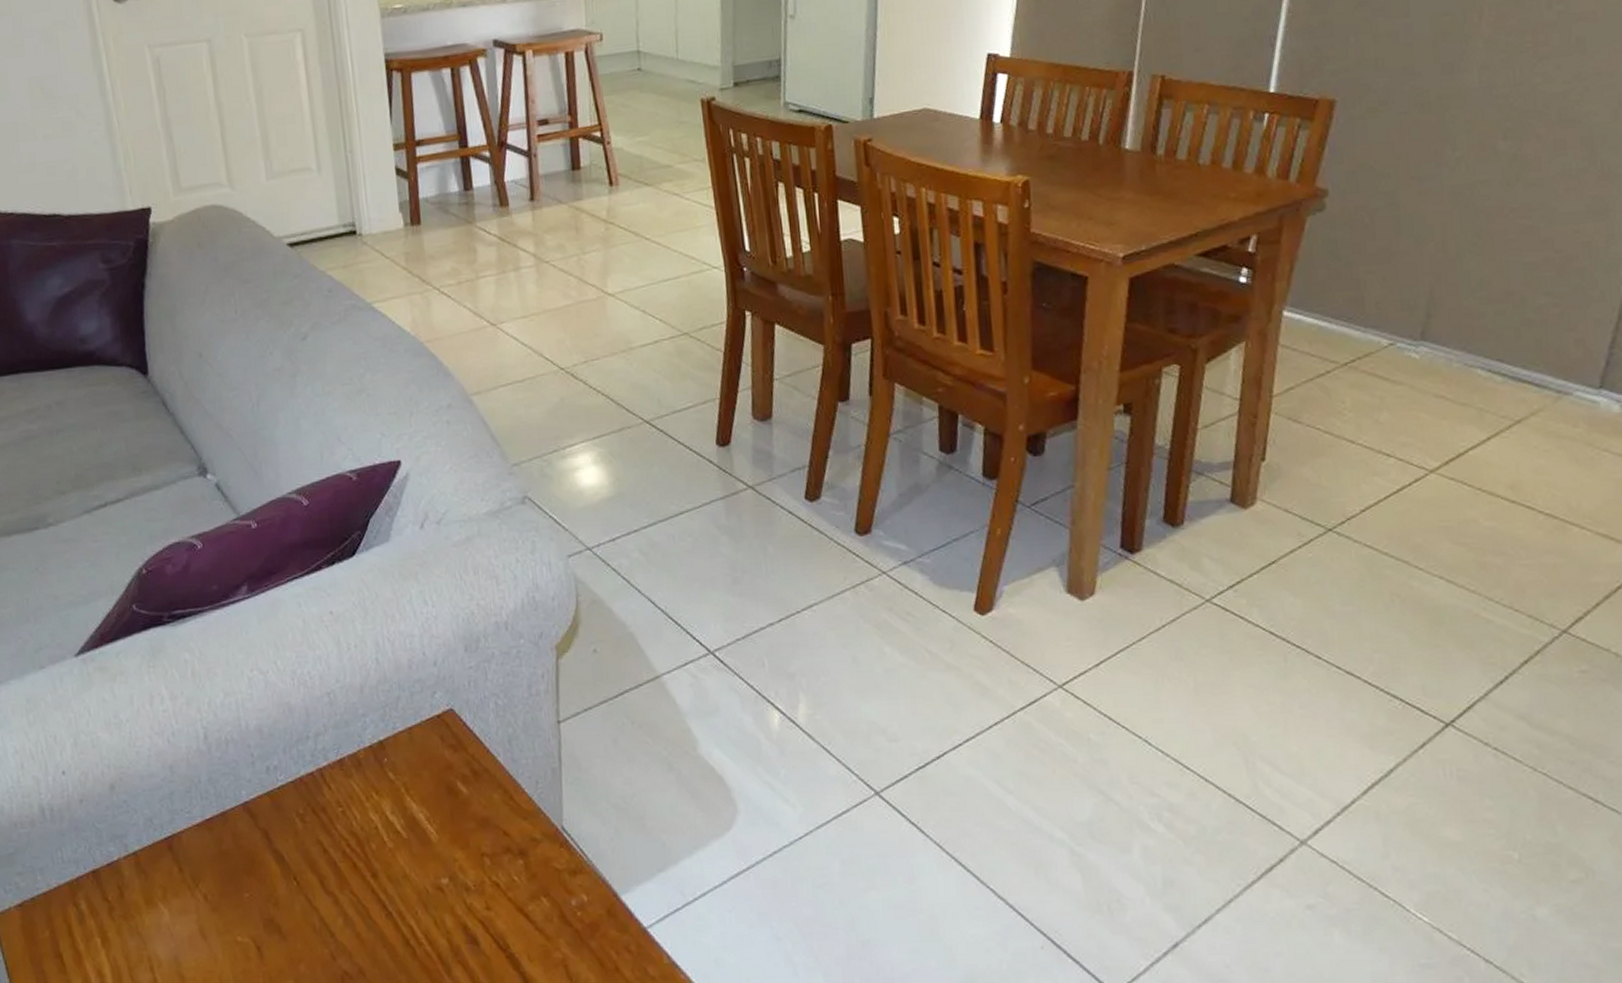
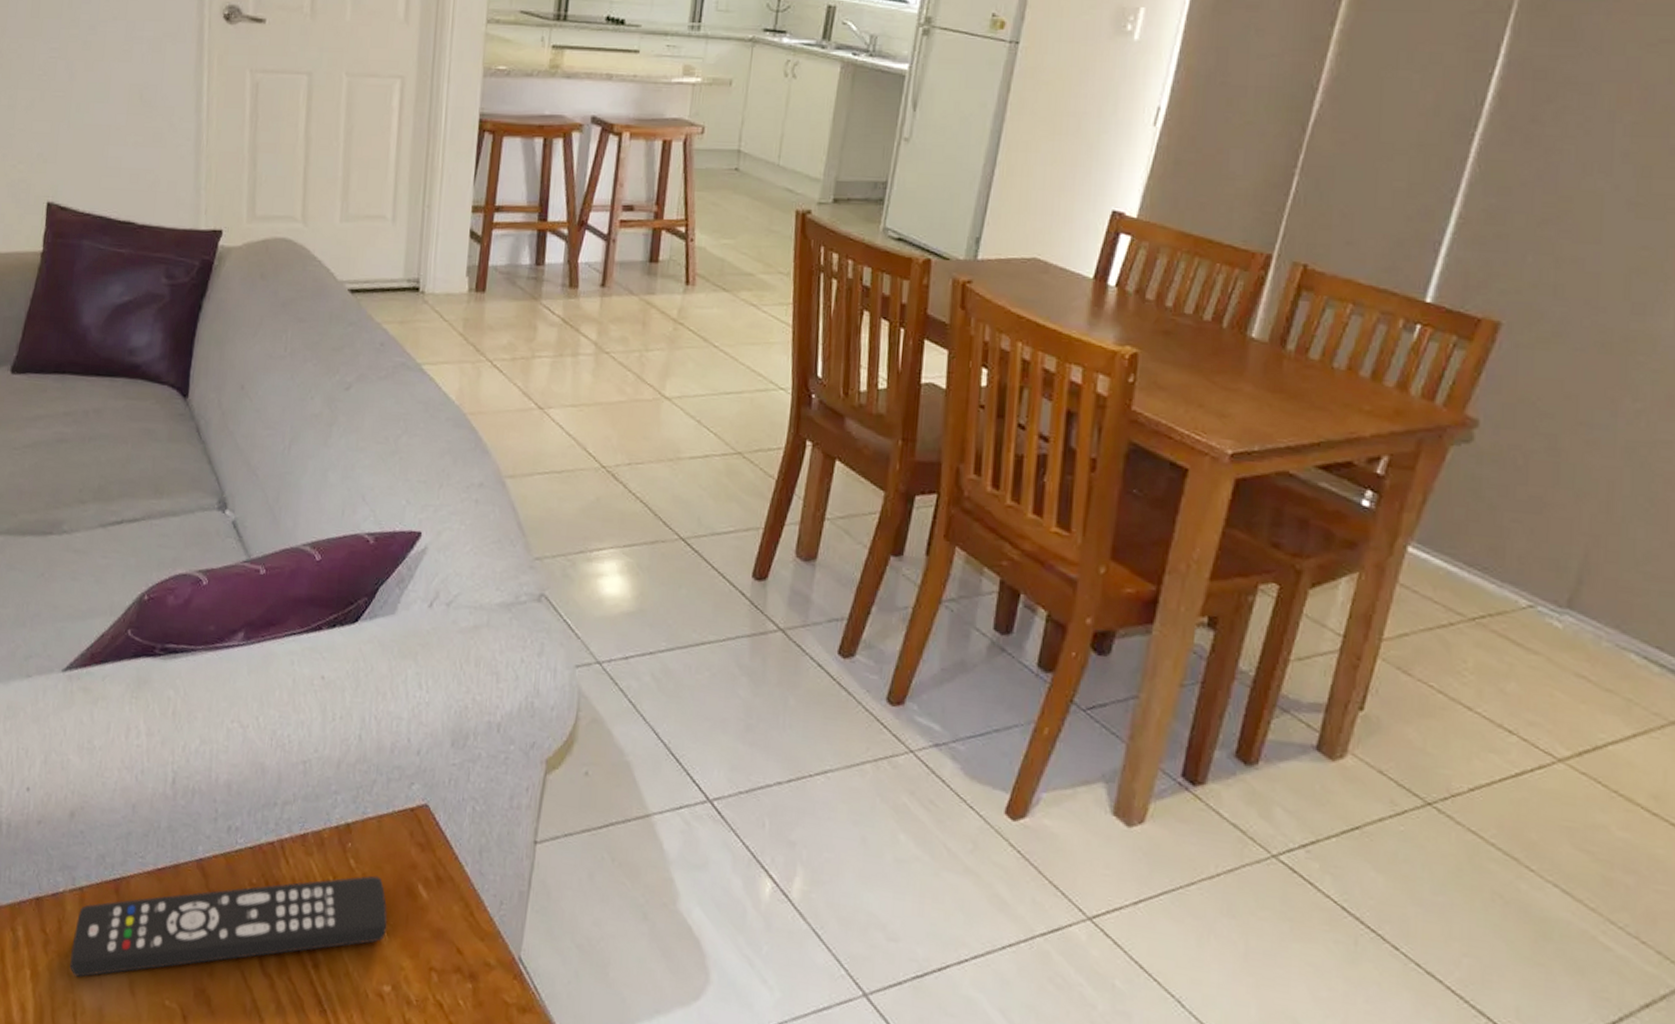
remote control: none [136,783,435,934] -> present [70,875,388,977]

